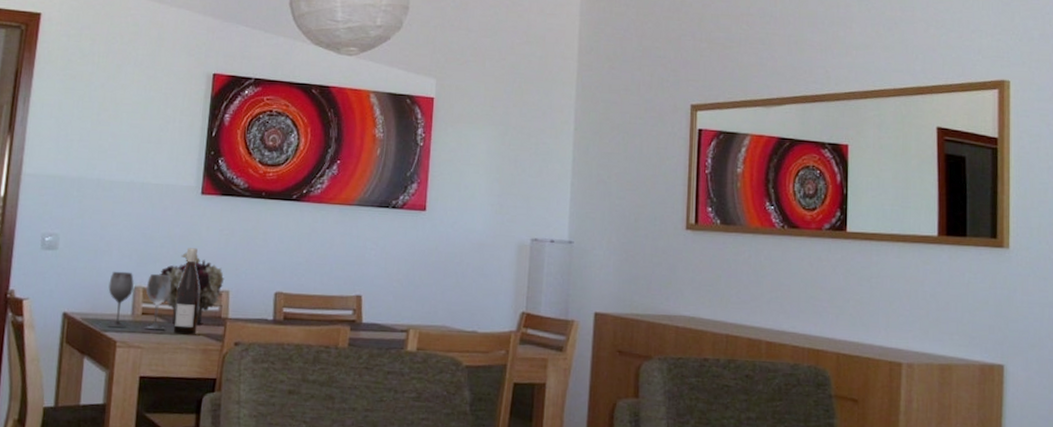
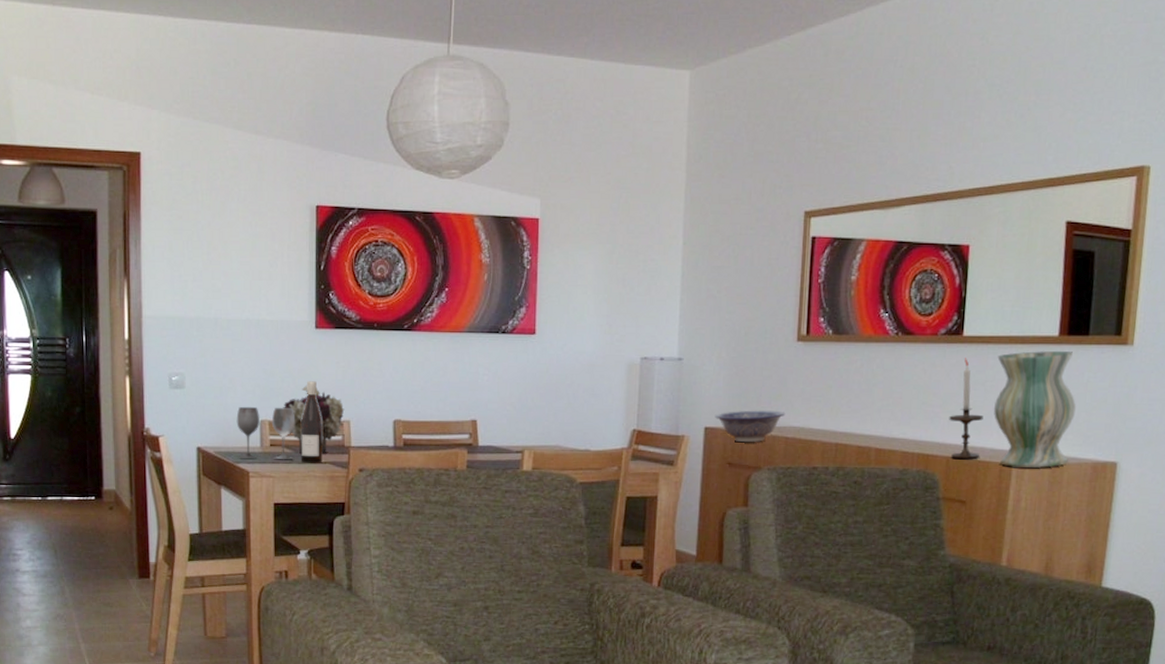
decorative bowl: none [605,297,676,331] -> present [715,410,786,443]
candlestick: none [837,253,871,357] -> present [949,358,984,460]
vase: none [879,250,960,368] -> present [993,351,1077,468]

